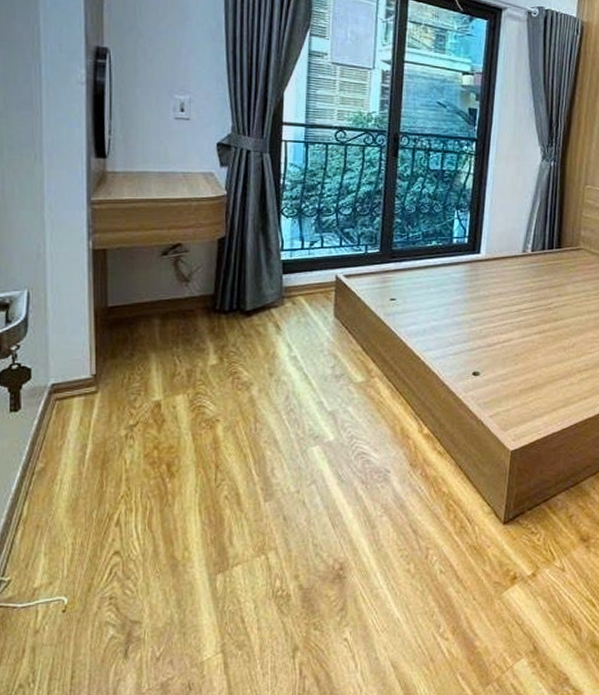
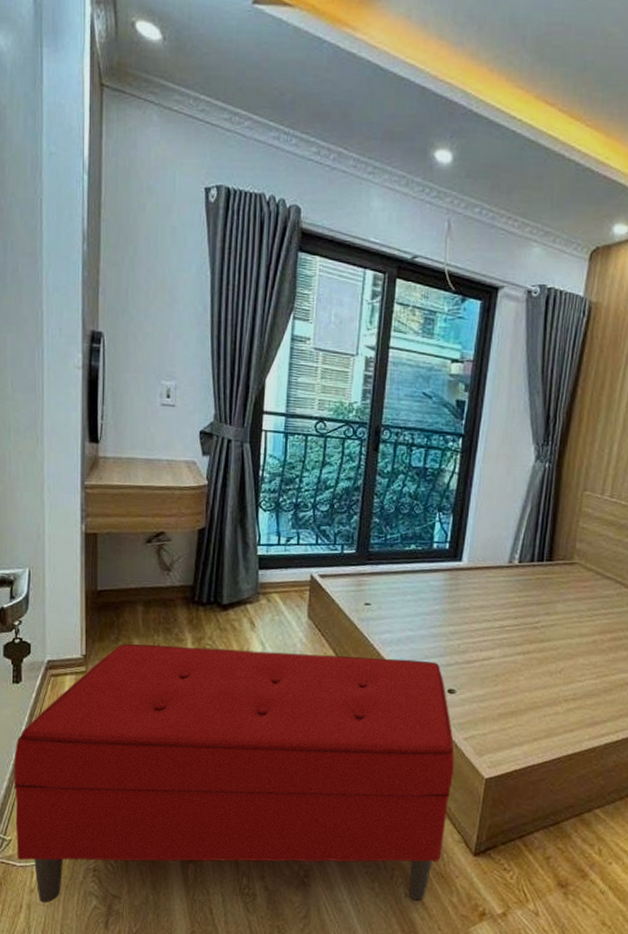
bench: none [13,347,481,643] -> present [14,643,455,903]

